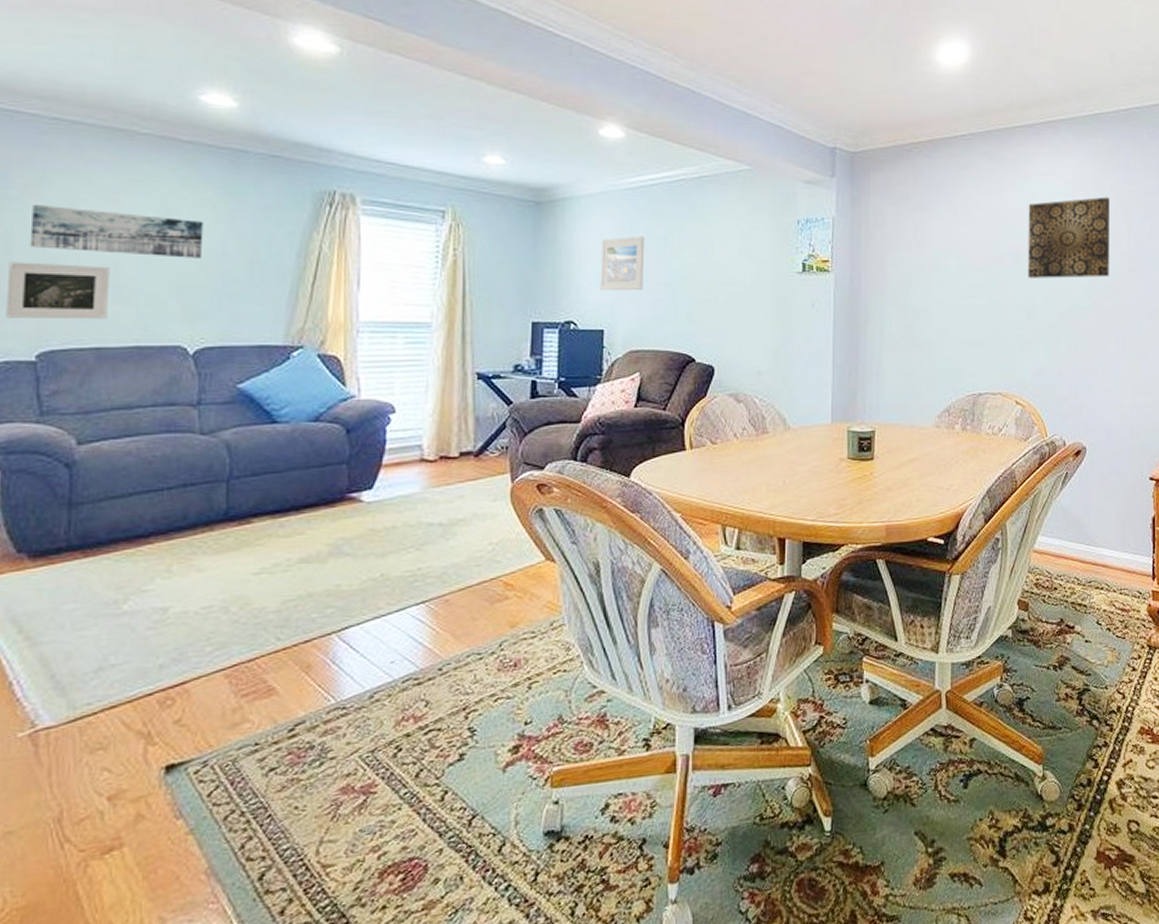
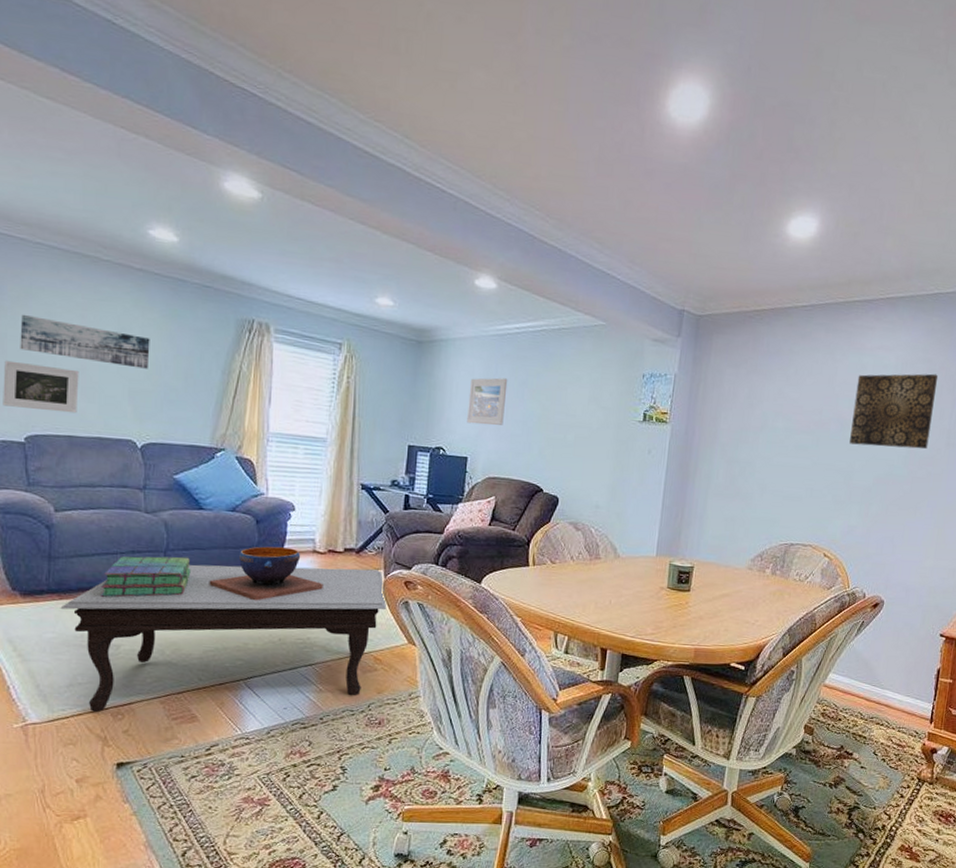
coffee table: none [85,474,516,701] -> present [60,564,386,712]
stack of books: none [139,484,263,547] -> present [100,556,191,597]
decorative bowl: none [287,459,435,530] -> present [209,546,323,601]

